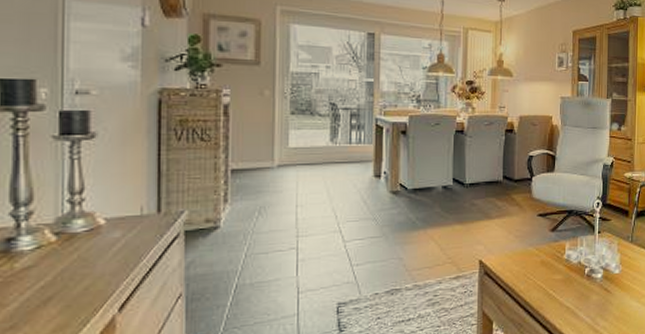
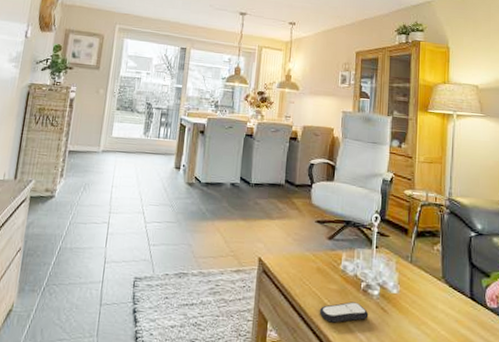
remote control: none [545,288,593,312] -> present [319,301,369,323]

